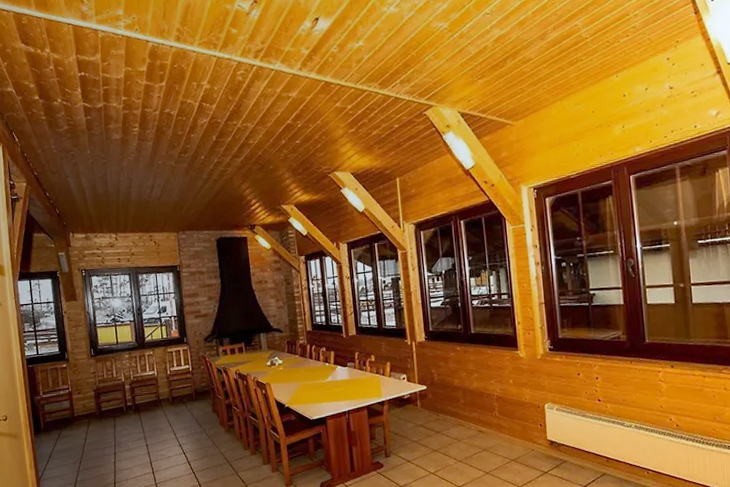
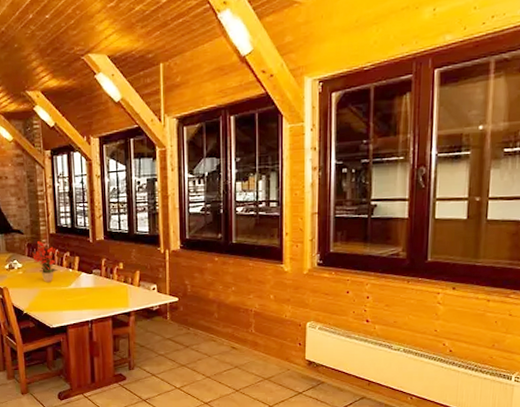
potted flower: none [291,337,316,377] -> present [32,240,59,283]

